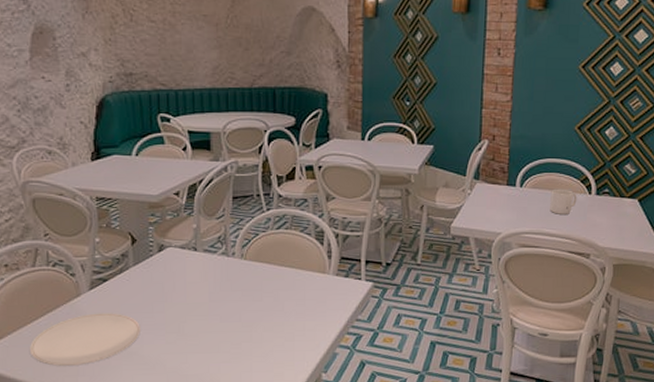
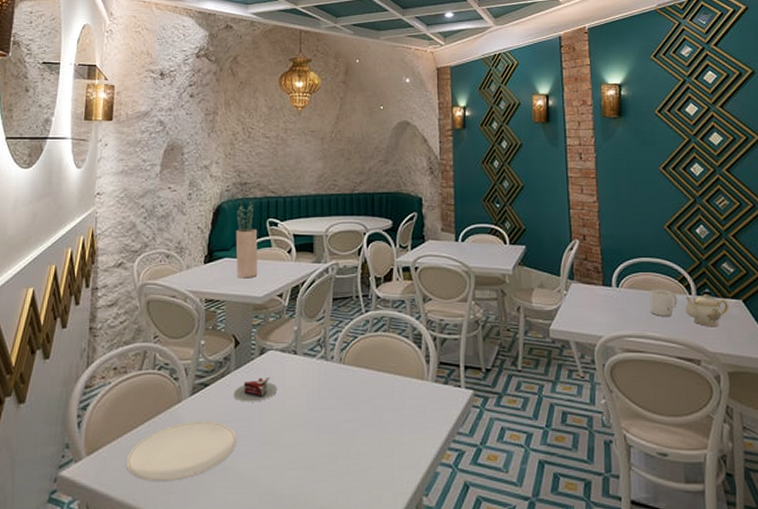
vase: none [123,90,151,177] -> present [235,198,258,279]
cake slice: none [133,273,179,295] -> present [233,377,278,402]
teapot: none [582,194,624,224] -> present [684,294,728,327]

